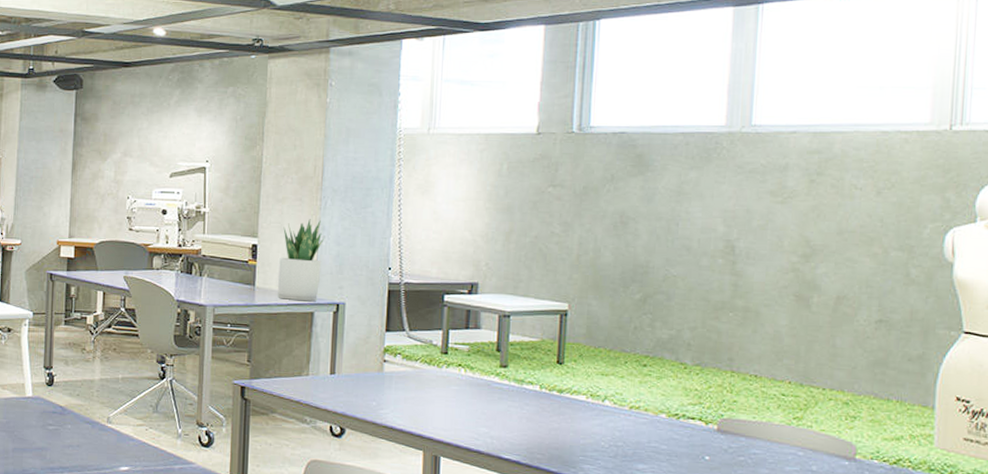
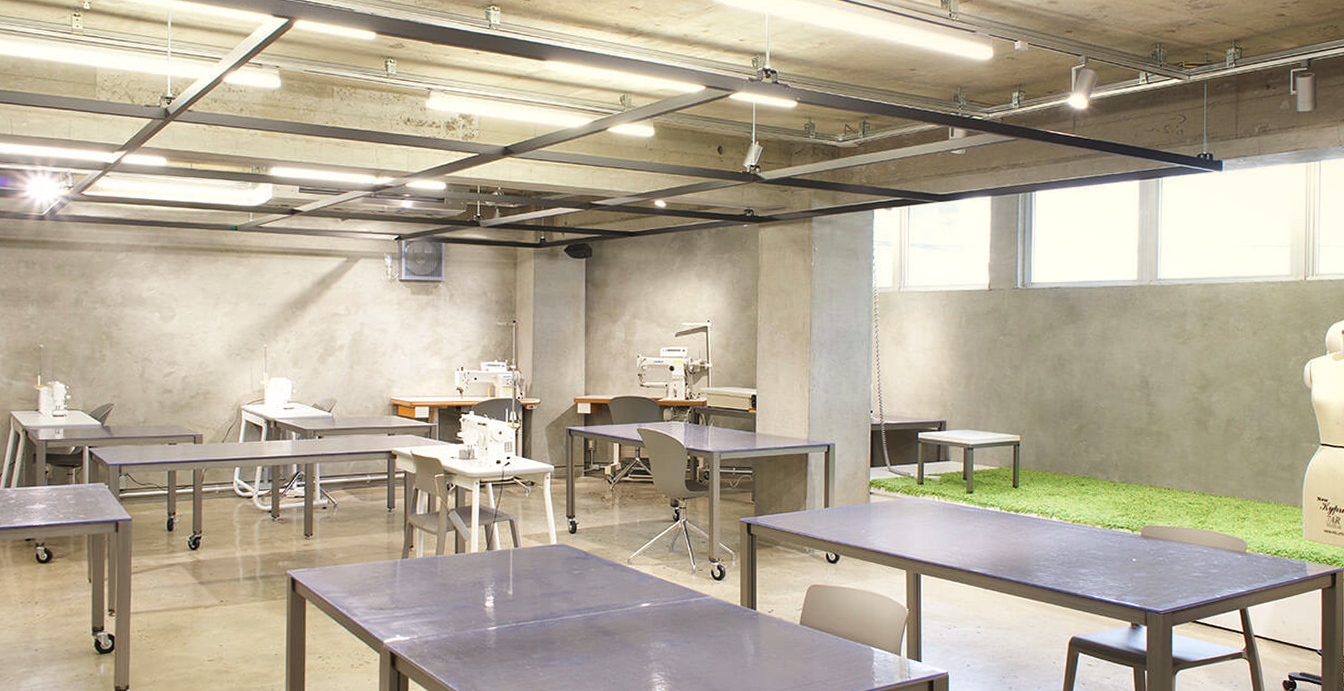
planter: present [277,219,324,302] -> none [775,370,814,444]

